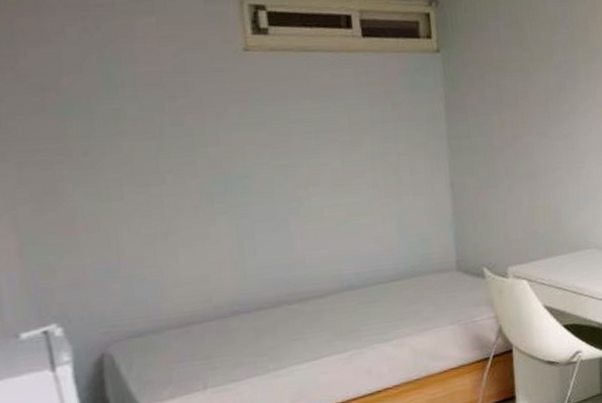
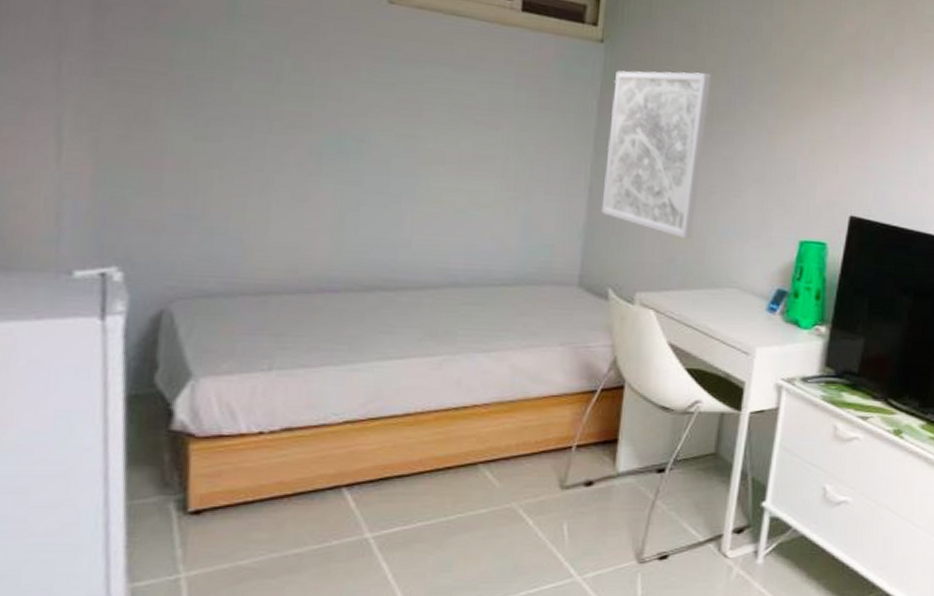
wall art: none [455,63,548,214] -> present [601,70,712,240]

